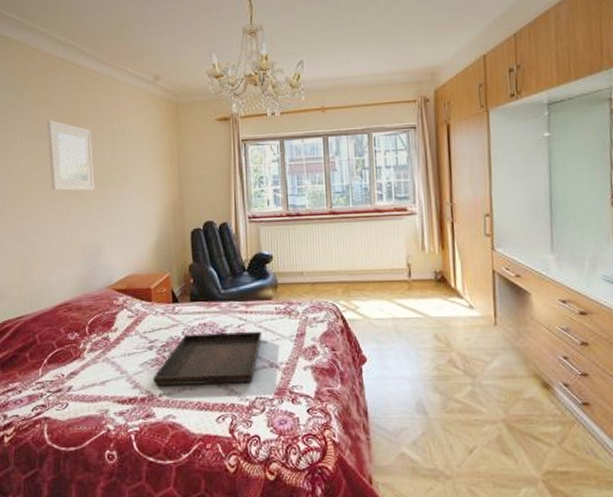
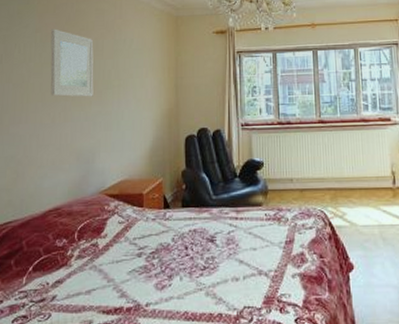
serving tray: present [152,331,263,387] -> none [140,237,252,296]

